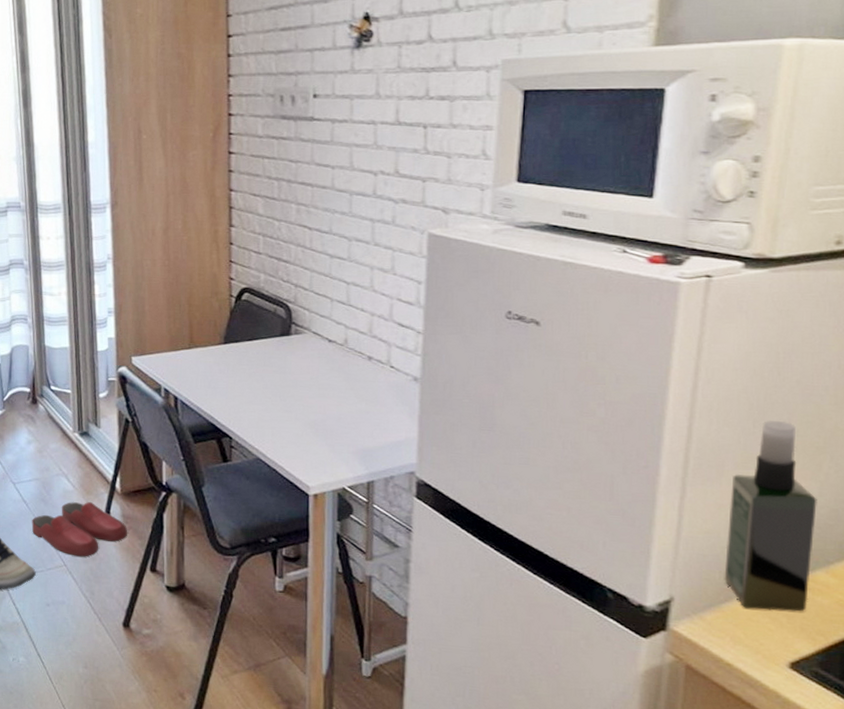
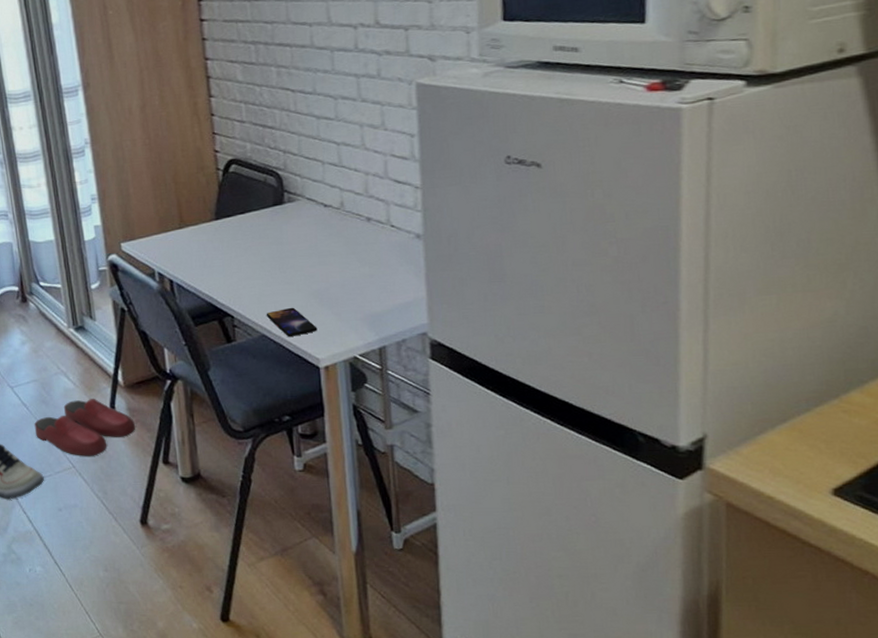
smartphone: none [263,434,311,463] -> present [266,307,318,338]
spray bottle: present [724,421,817,611] -> none [755,241,845,438]

